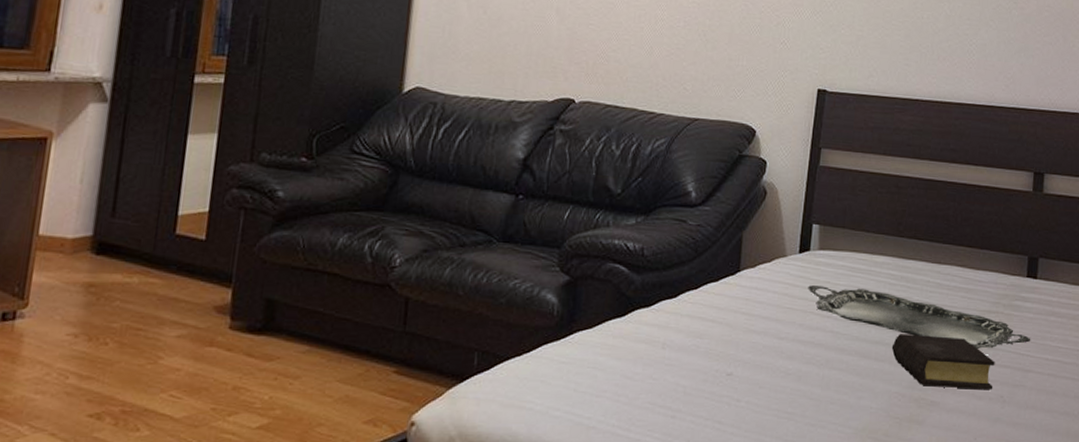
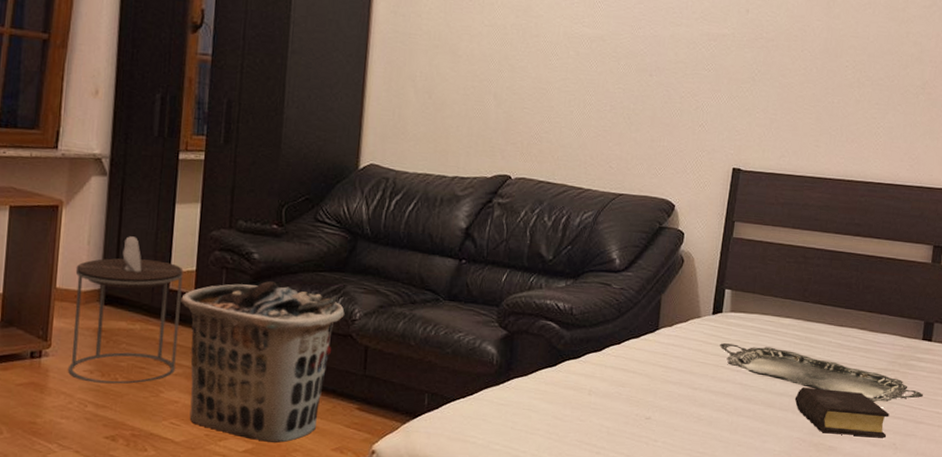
side table: none [48,172,194,350] -> present [68,236,184,384]
clothes hamper: none [189,223,383,416] -> present [181,281,345,443]

